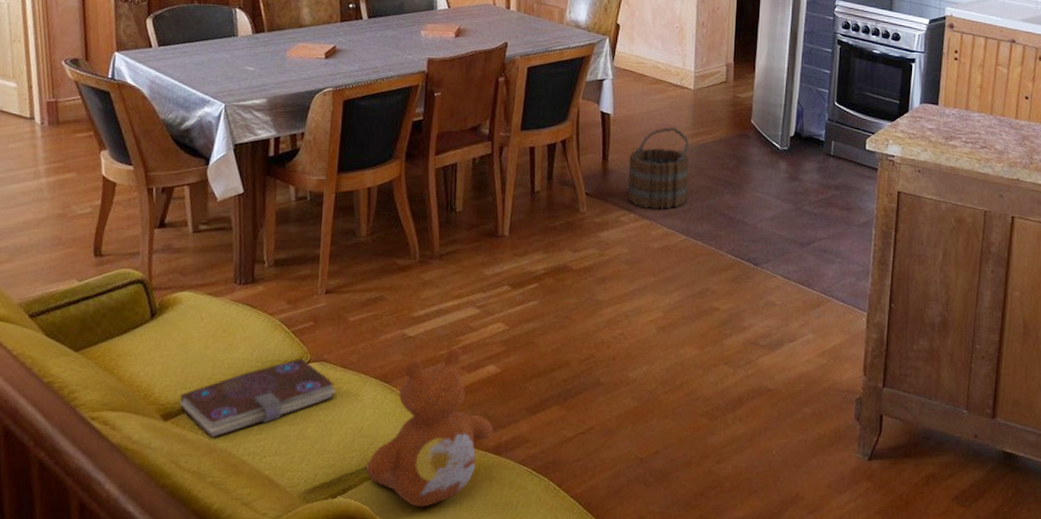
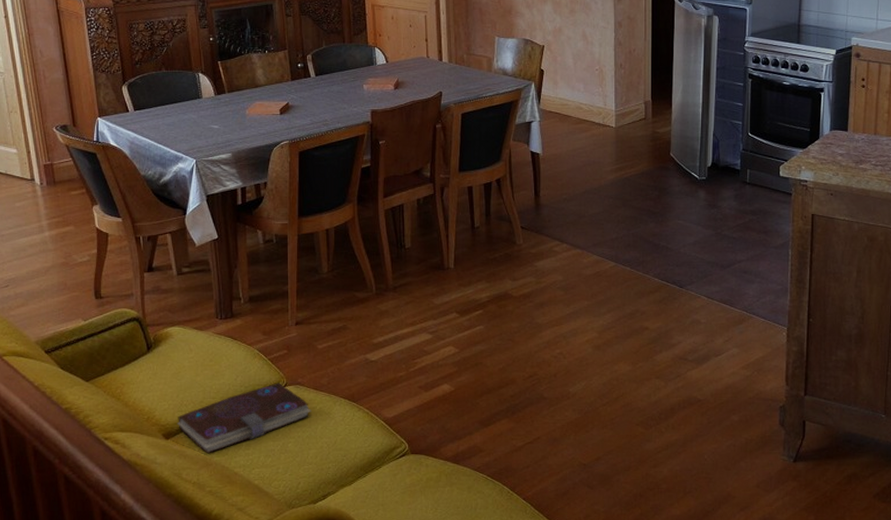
teddy bear: present [365,349,493,507] -> none [341,371,451,510]
bucket: present [628,126,690,209] -> none [559,162,614,239]

